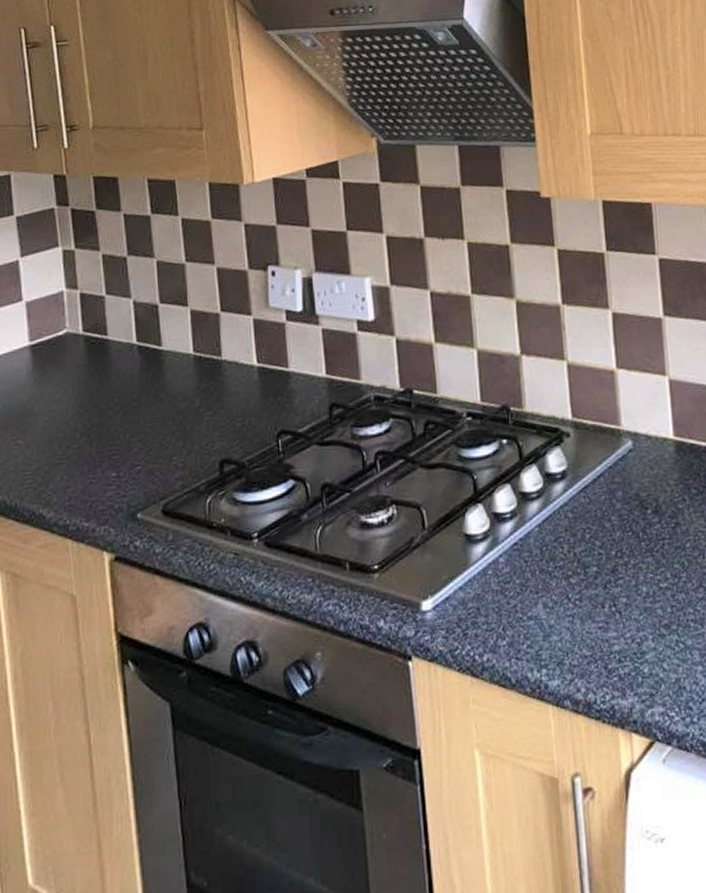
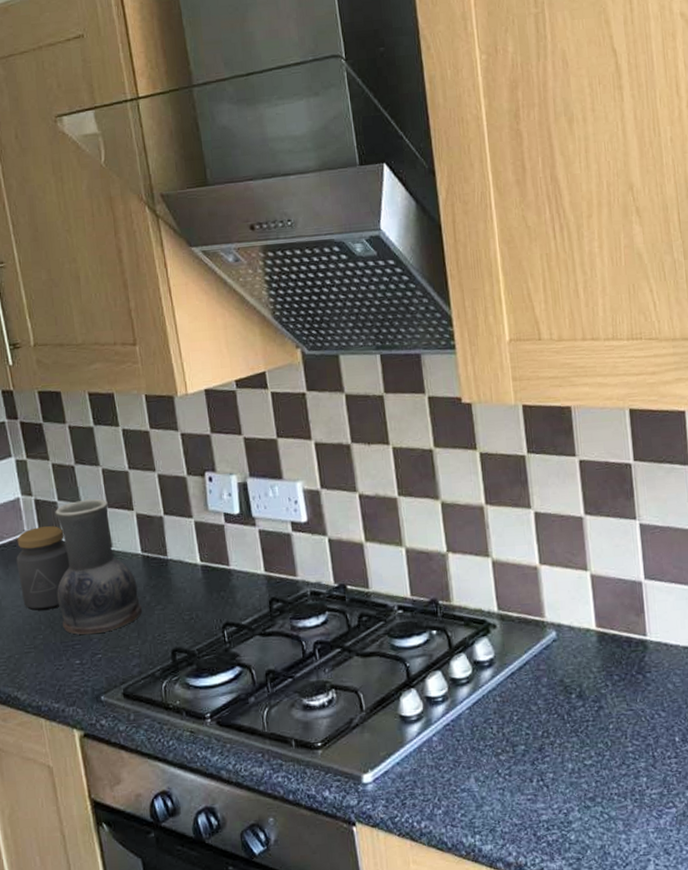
jar: none [54,322,114,416] -> present [16,526,70,611]
vase: none [97,293,189,444] -> present [55,499,142,635]

